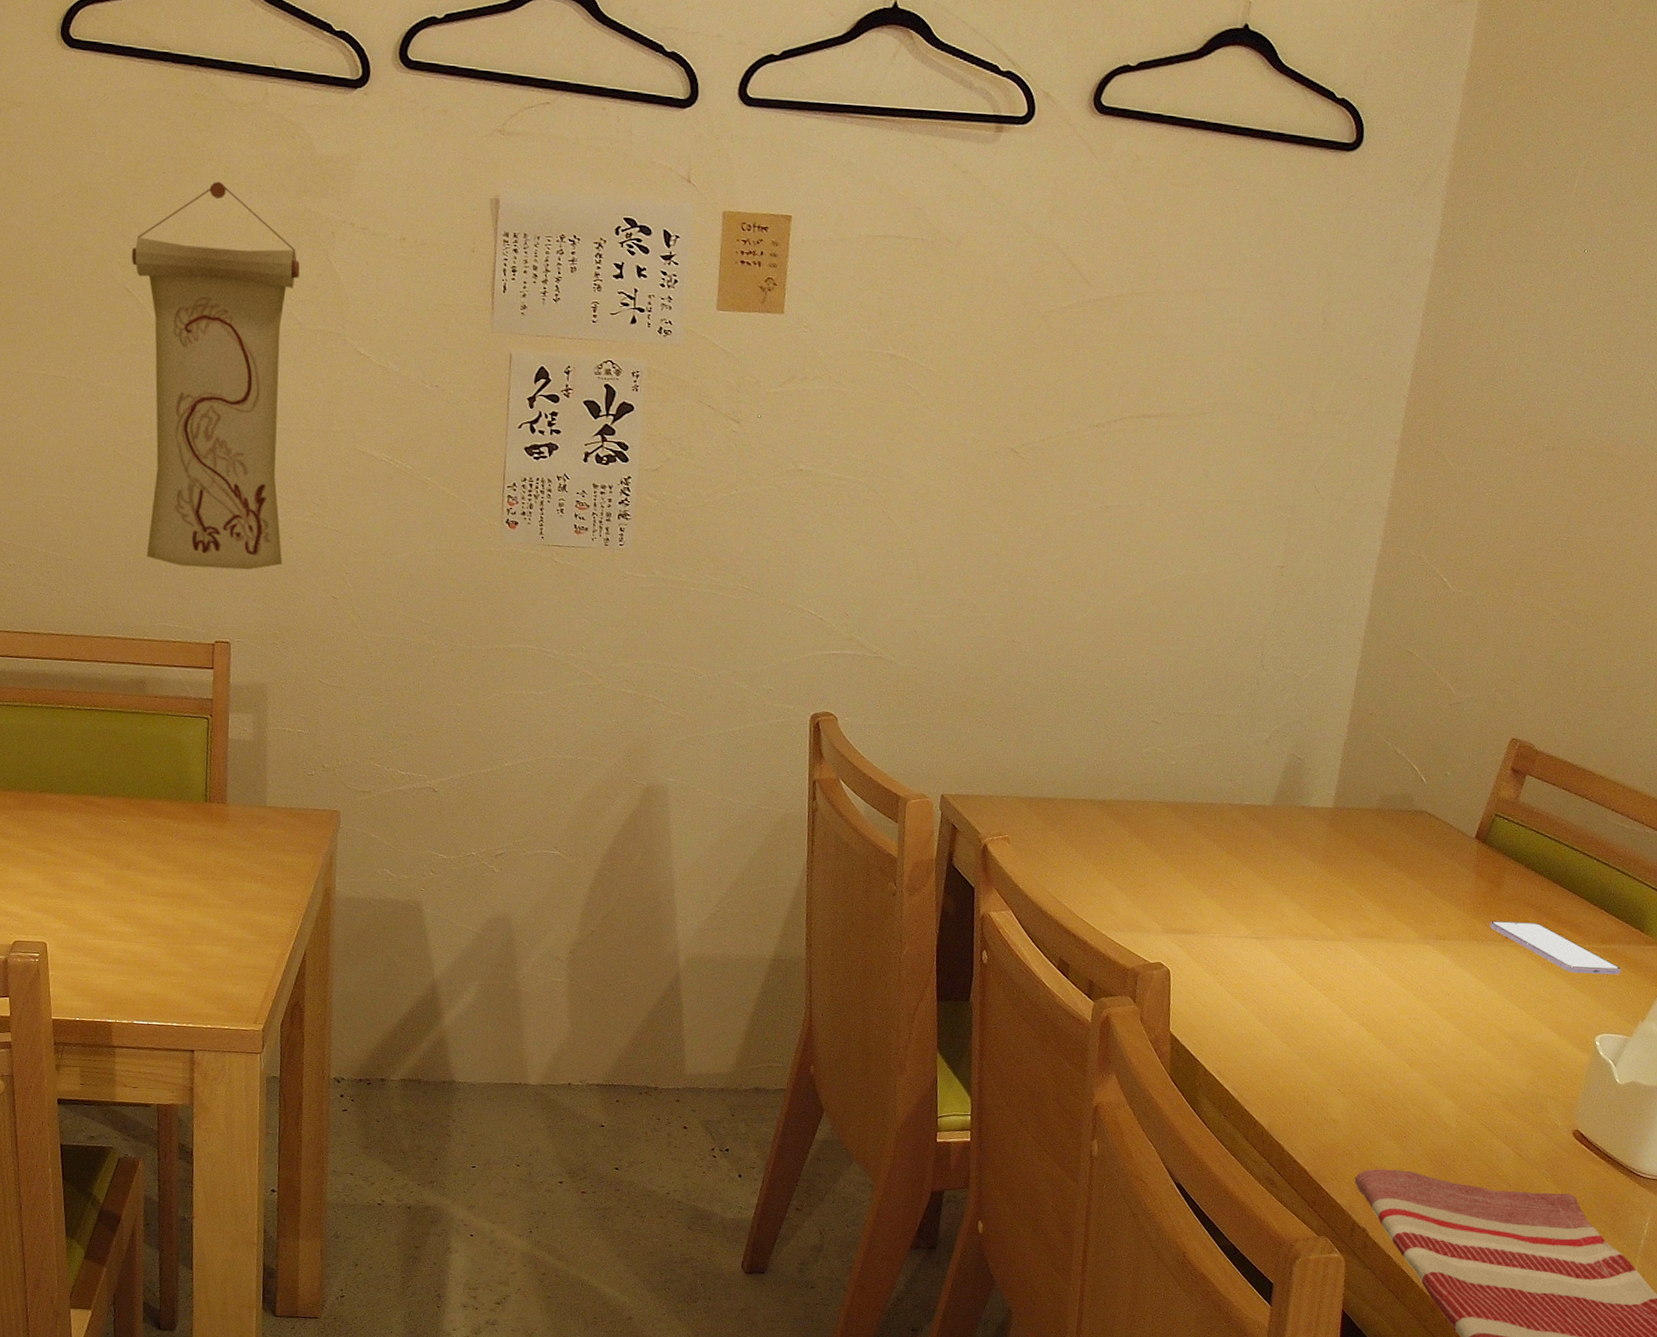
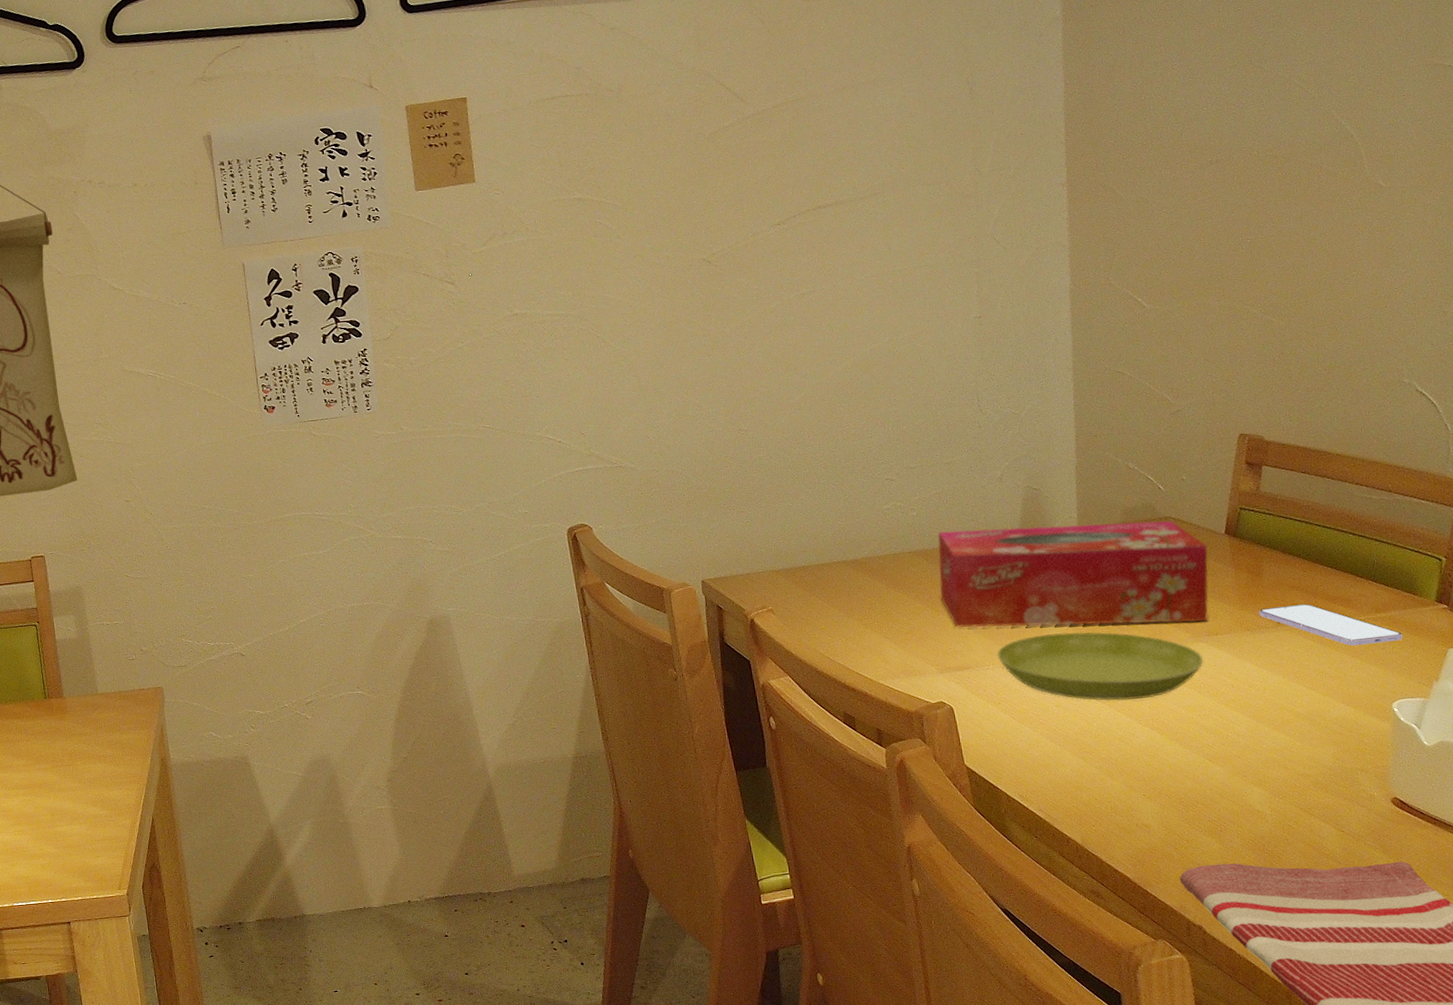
tissue box: none [1181,785,1455,925] -> present [938,520,1209,628]
saucer: none [1225,910,1426,993] -> present [997,631,1204,702]

